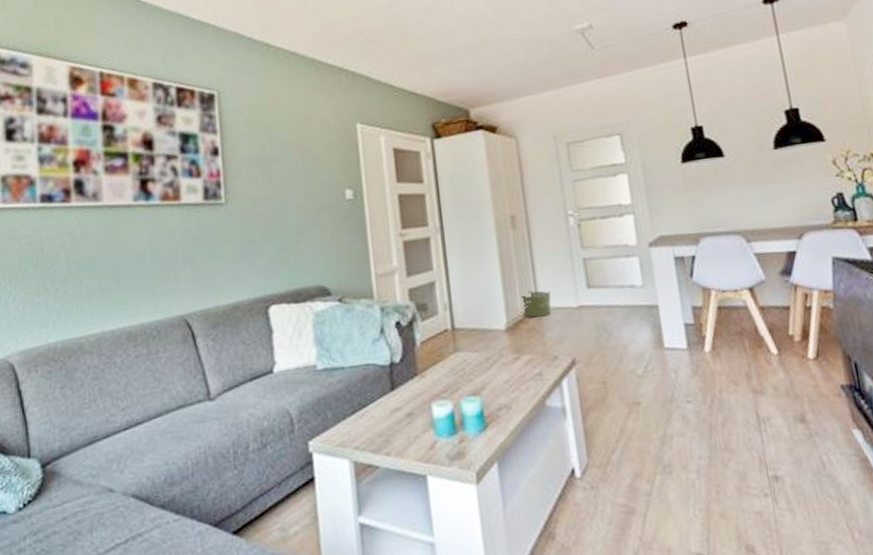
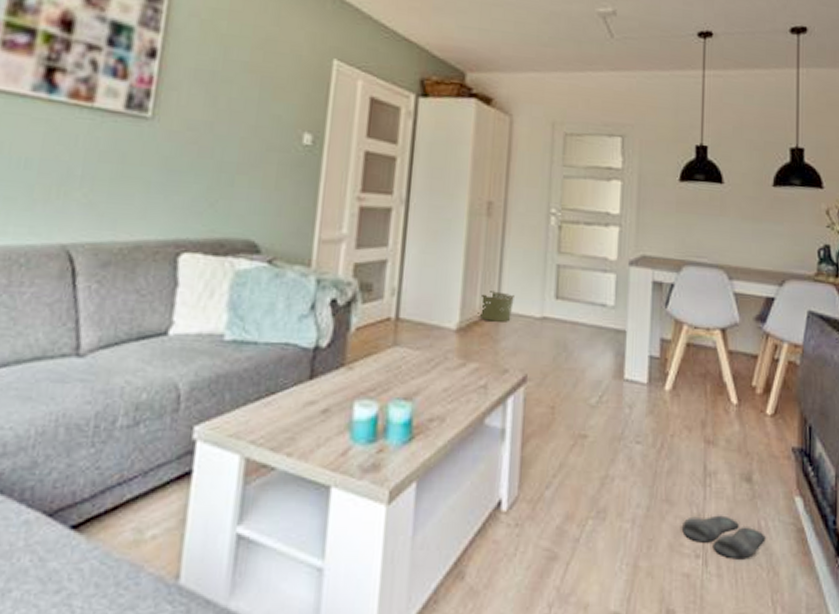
slippers: none [746,455,830,494] -> present [682,515,766,560]

